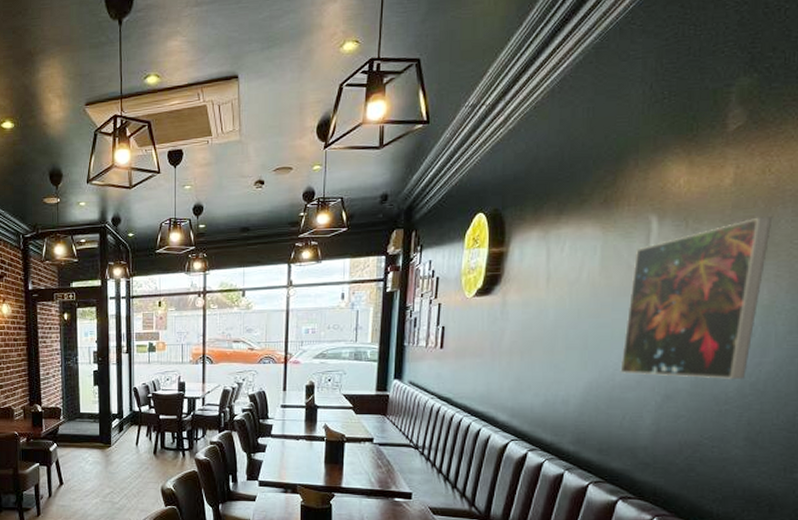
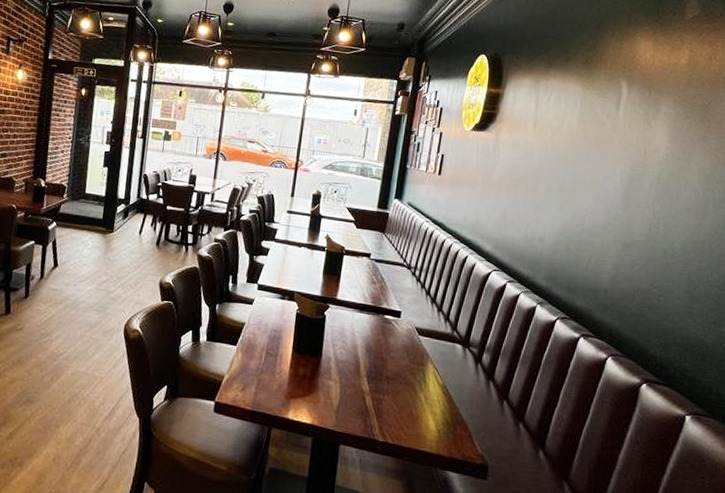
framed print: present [620,216,773,380] -> none [589,96,716,238]

